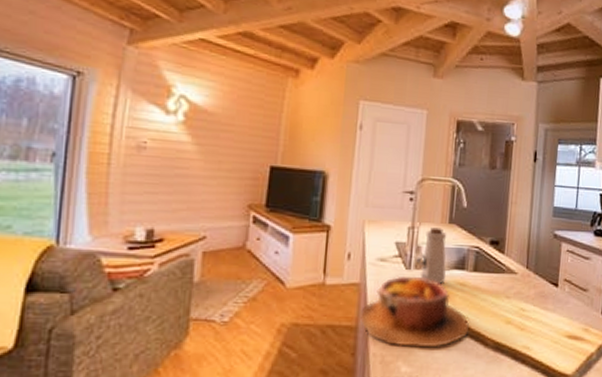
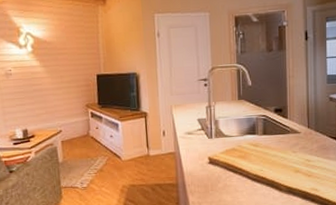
bowl: present [359,275,470,348] -> none [178,143,265,196]
bottle: present [415,227,447,284] -> none [214,104,240,147]

